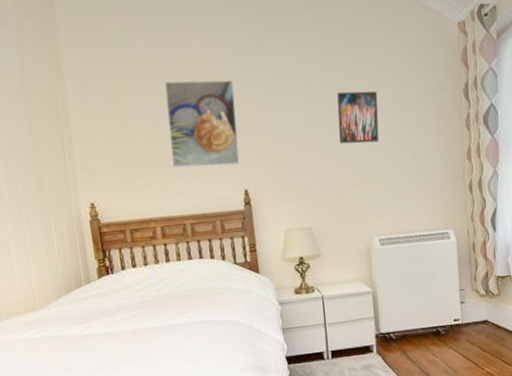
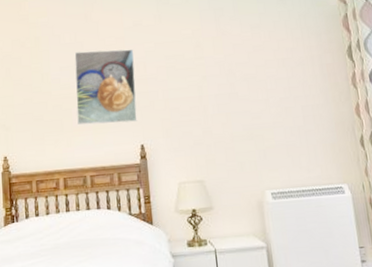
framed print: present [337,91,380,144] -> none [226,55,268,102]

